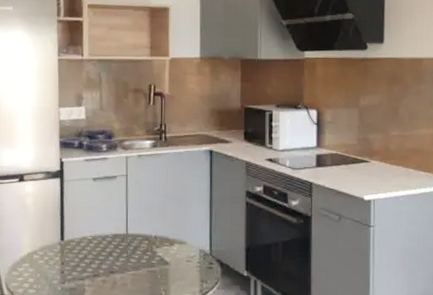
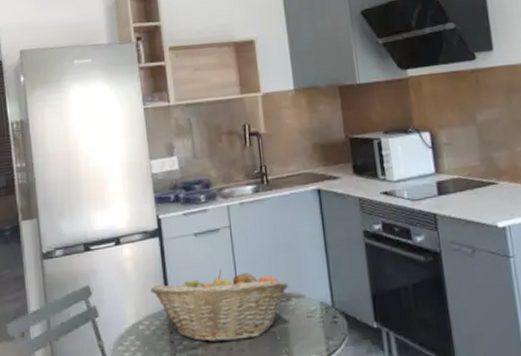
fruit basket: none [47,212,173,277] -> present [150,269,289,343]

